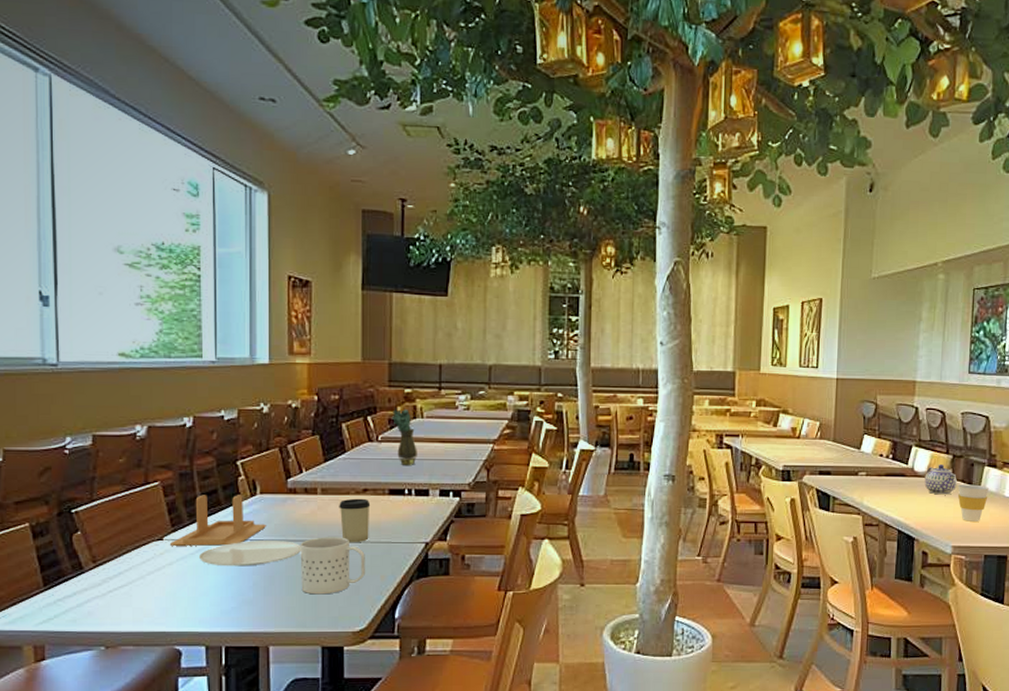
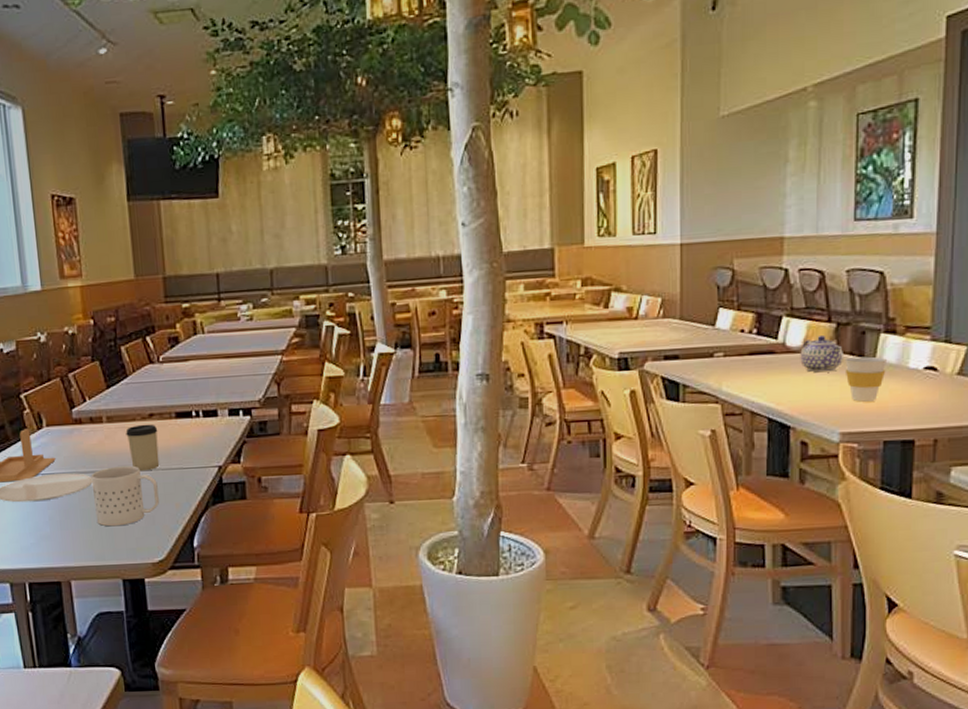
vase: present [391,407,417,465] -> none [171,324,202,386]

